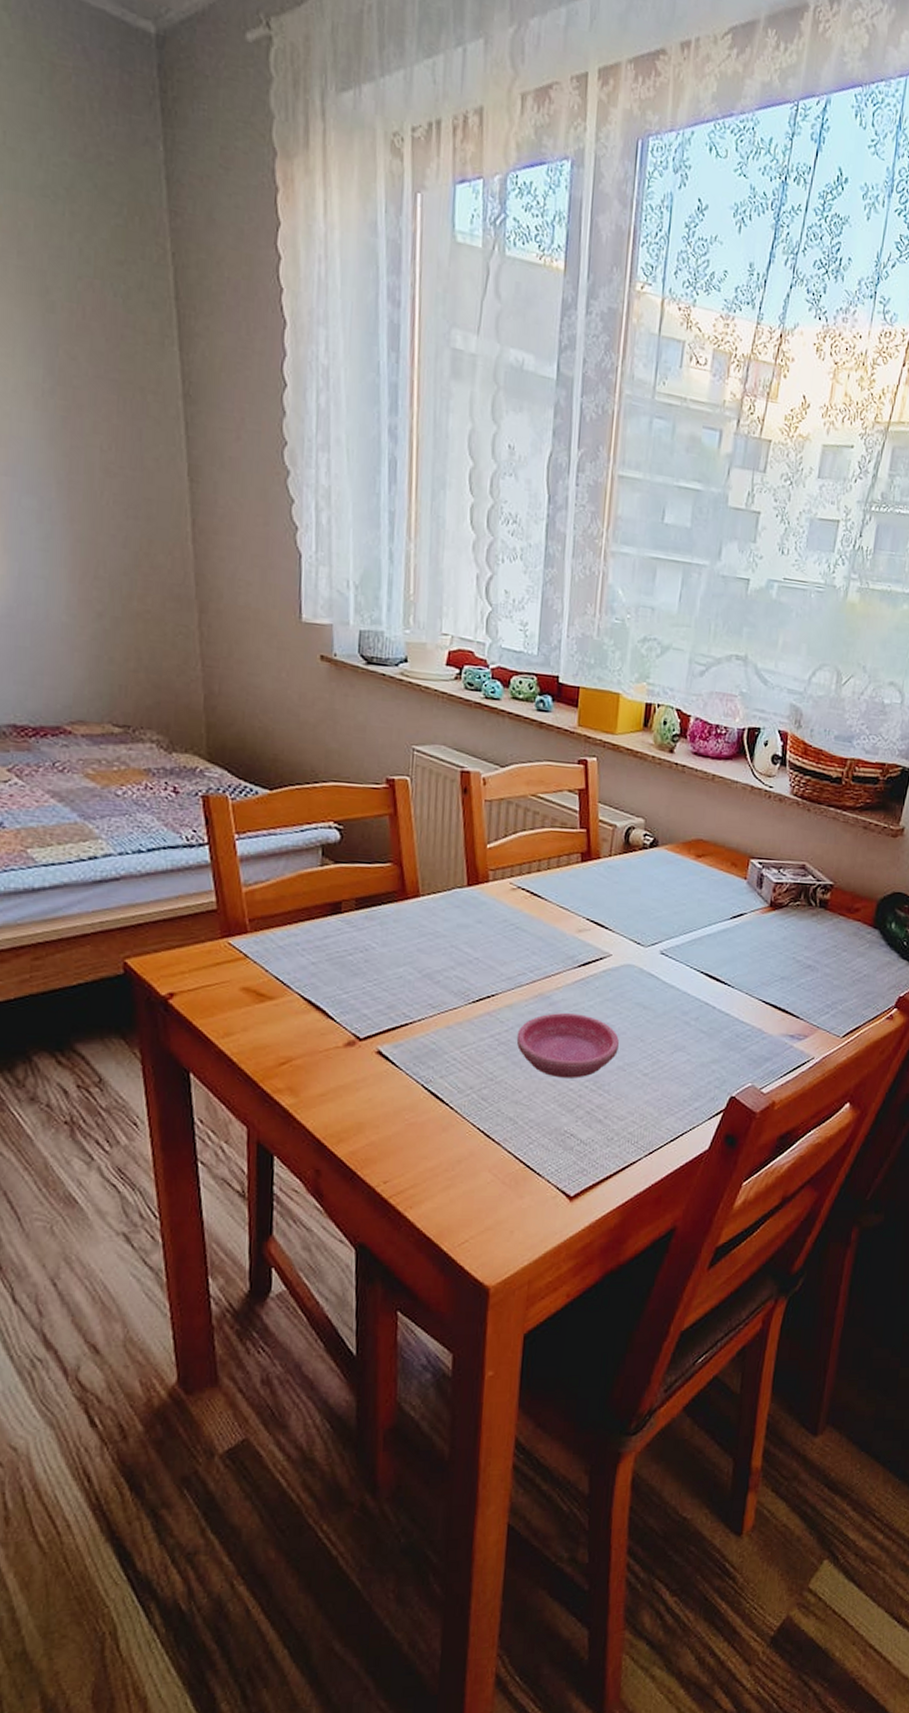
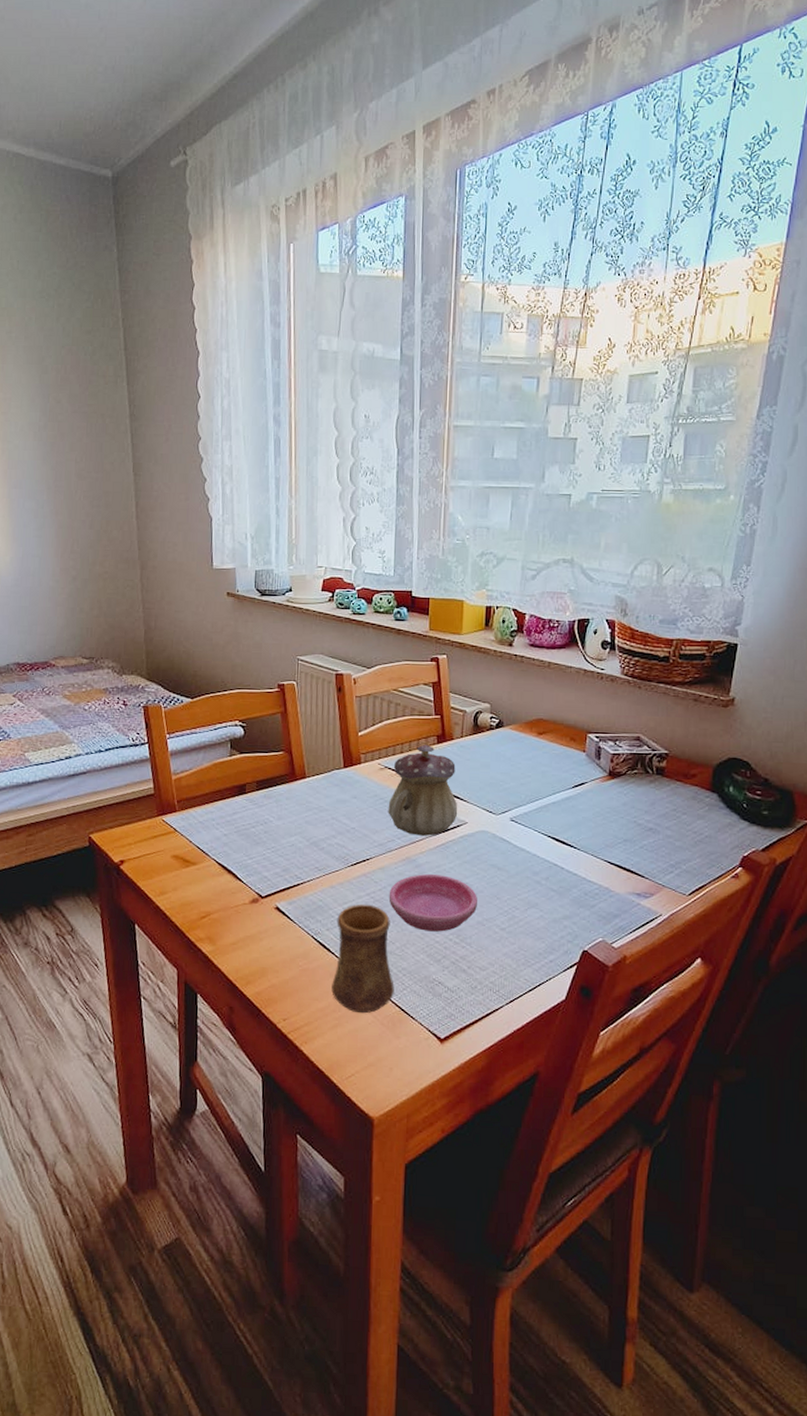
cup: none [444,1047,519,1172] -> present [331,904,395,1014]
teapot: none [519,862,602,969] -> present [388,744,458,836]

